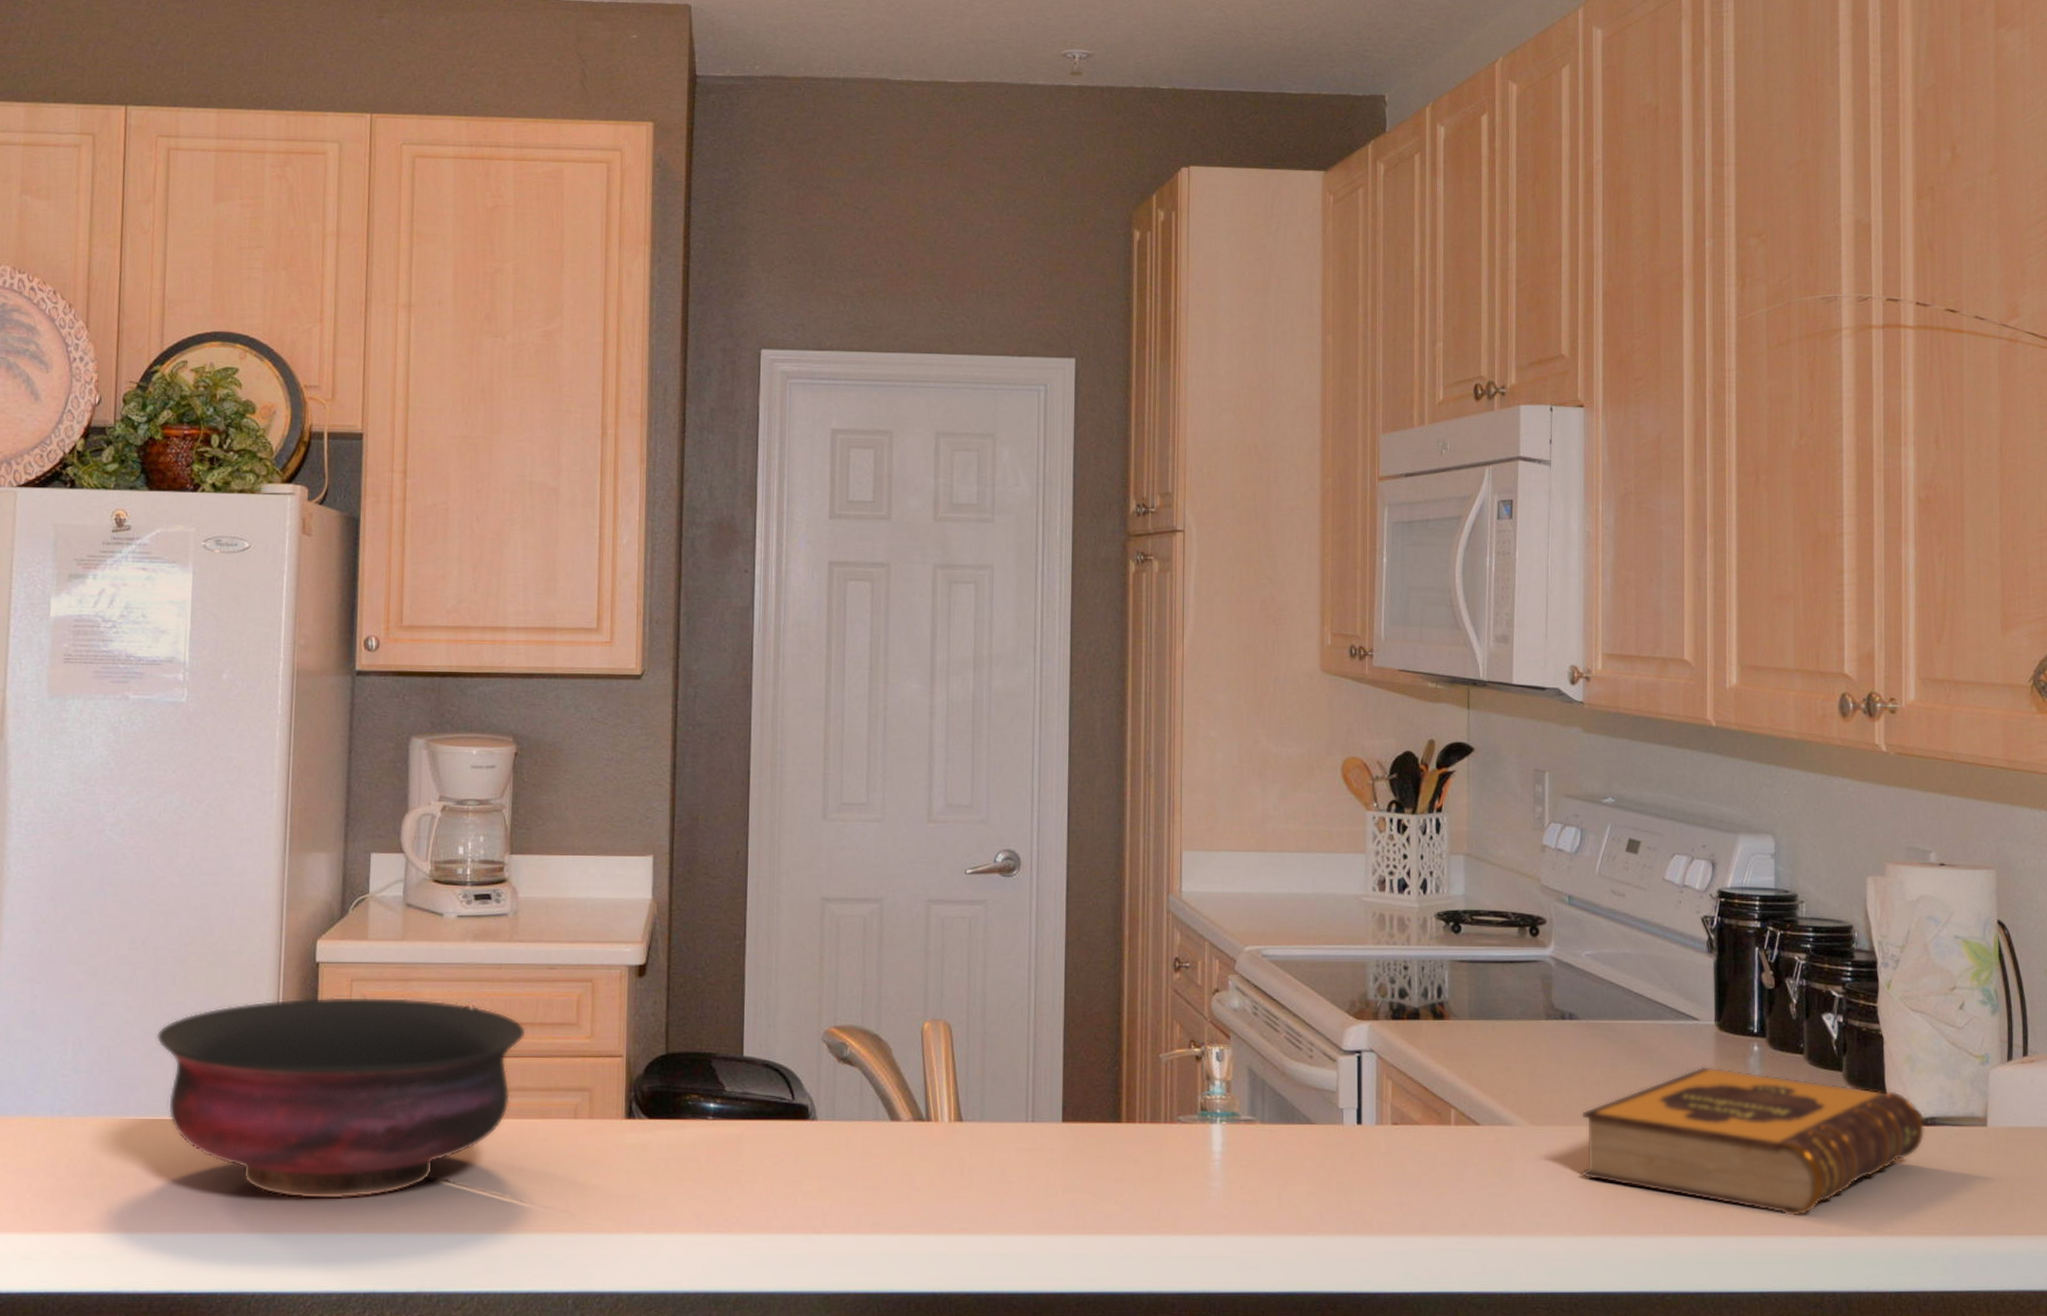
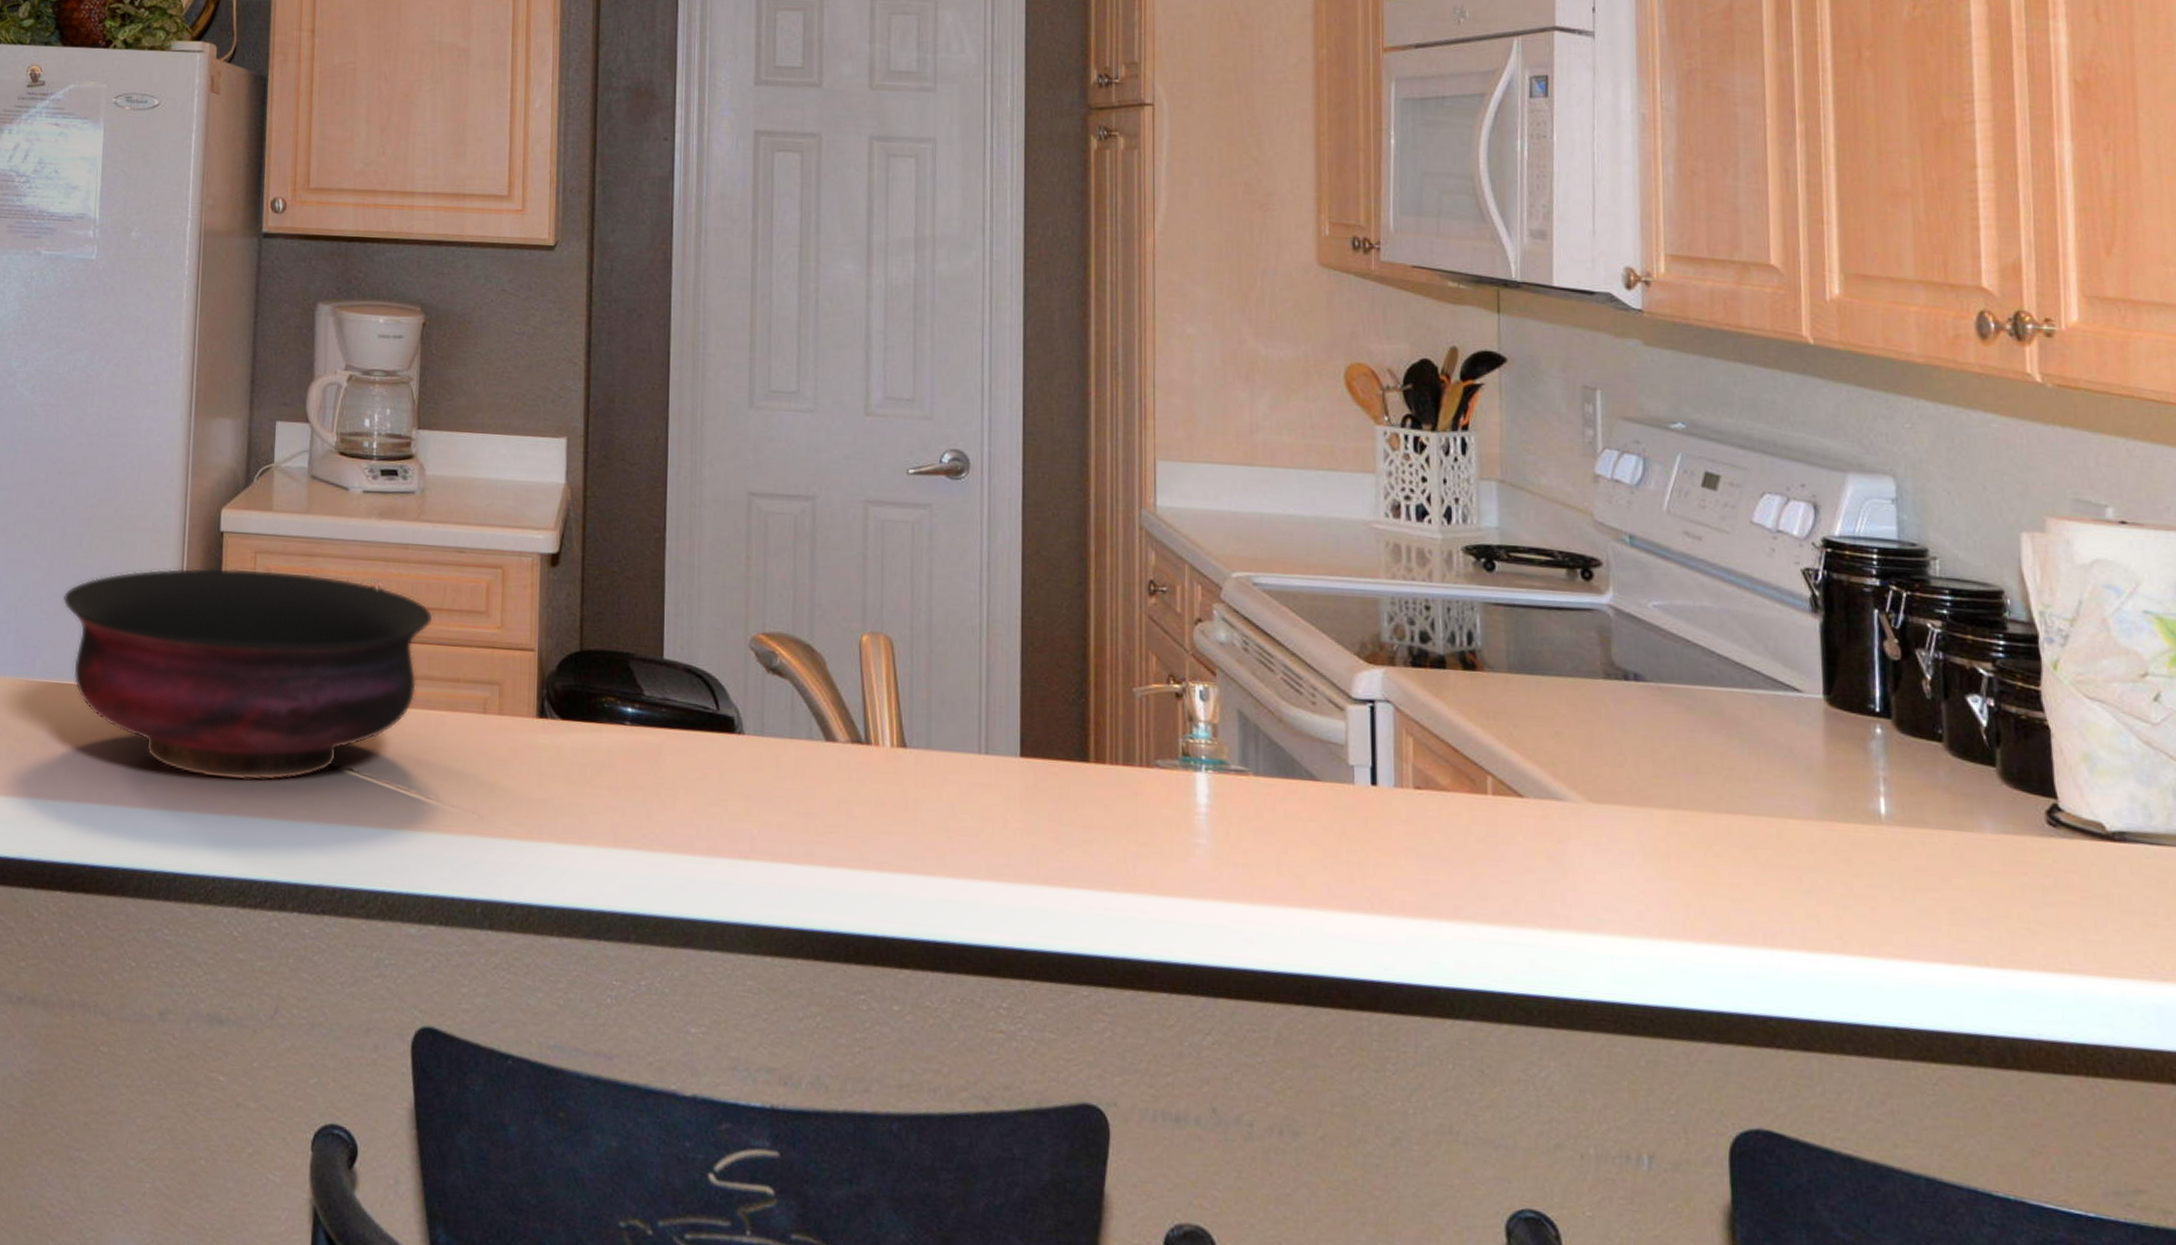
hardback book: present [1581,1067,1925,1217] -> none [1653,748,2112,940]

